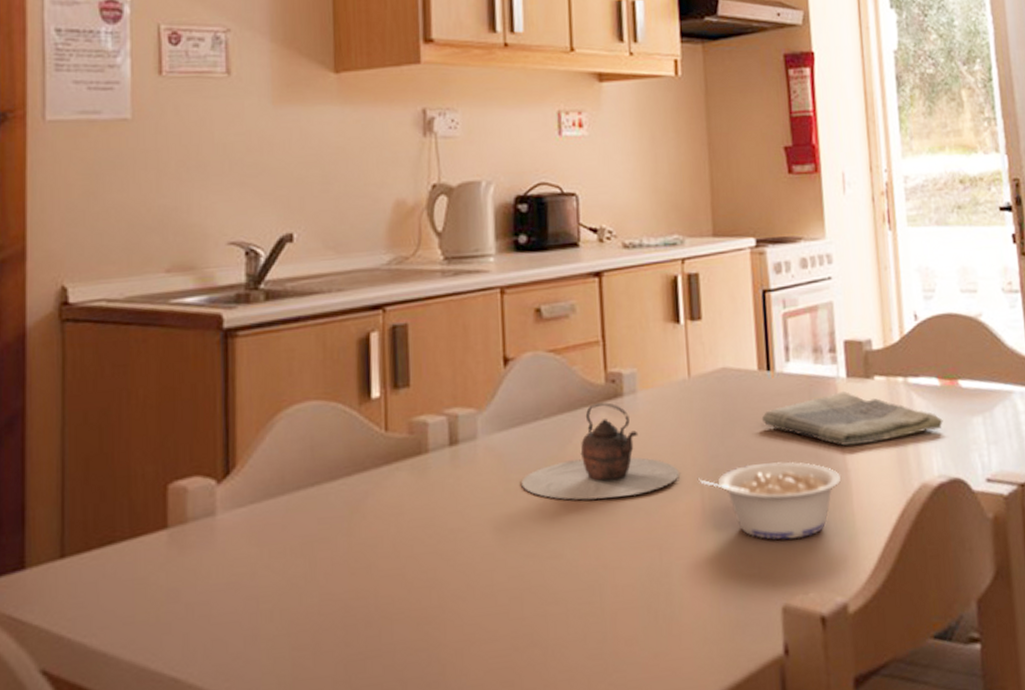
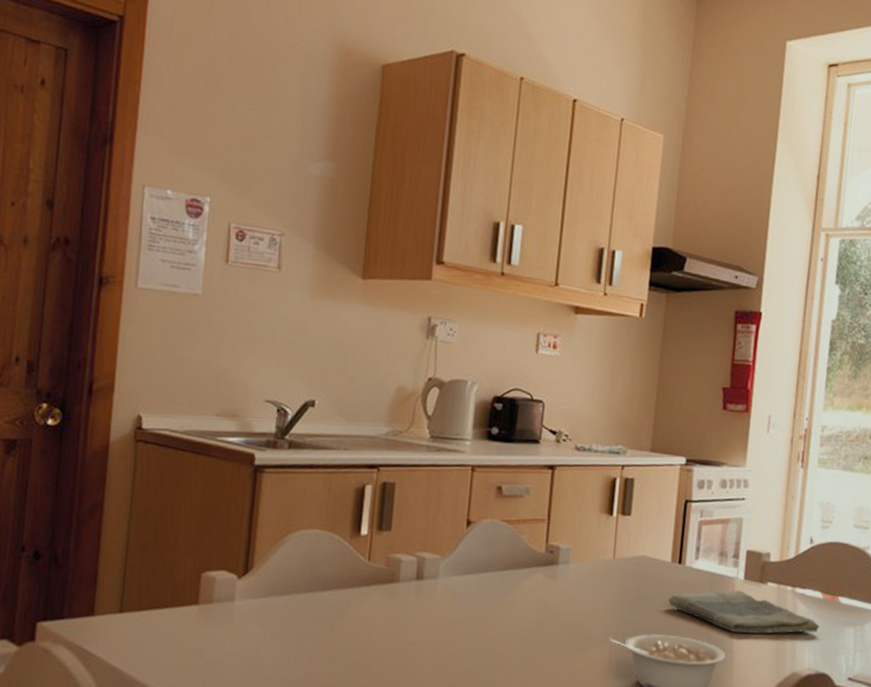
teapot: present [521,402,679,500] -> none [468,567,594,641]

